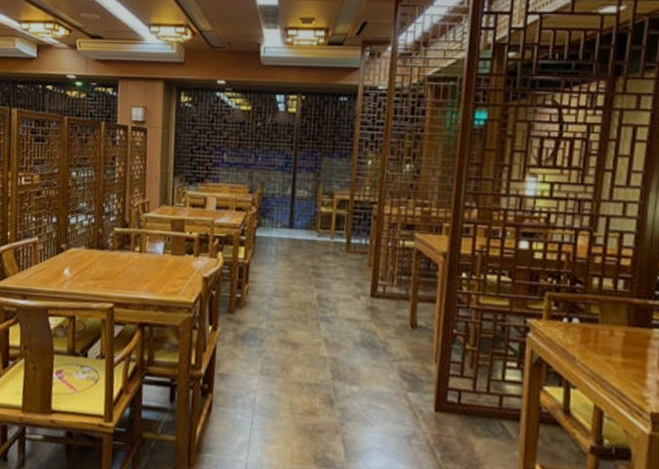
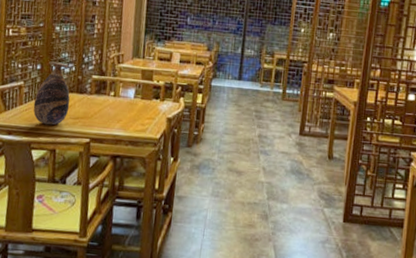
vase: none [49,213,90,288] -> present [33,61,70,125]

